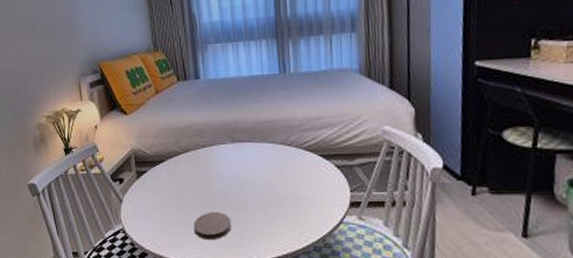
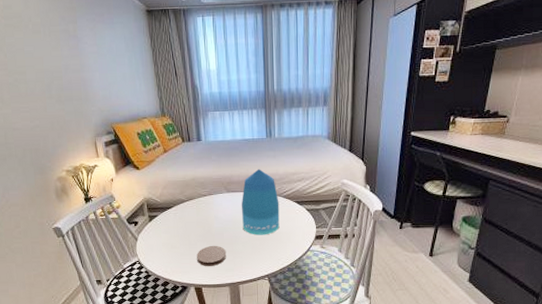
vase: none [249,113,301,200] -> present [241,169,280,235]

